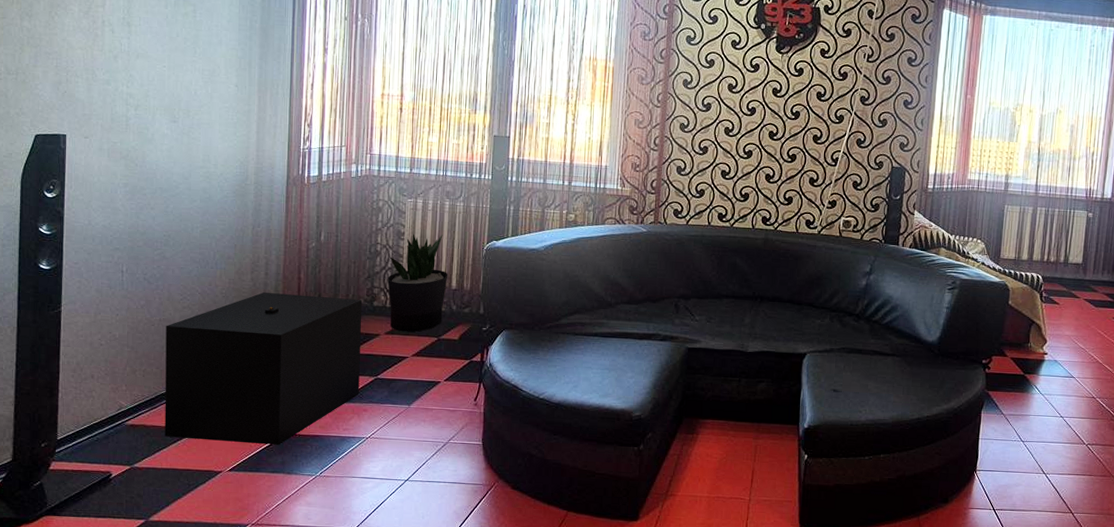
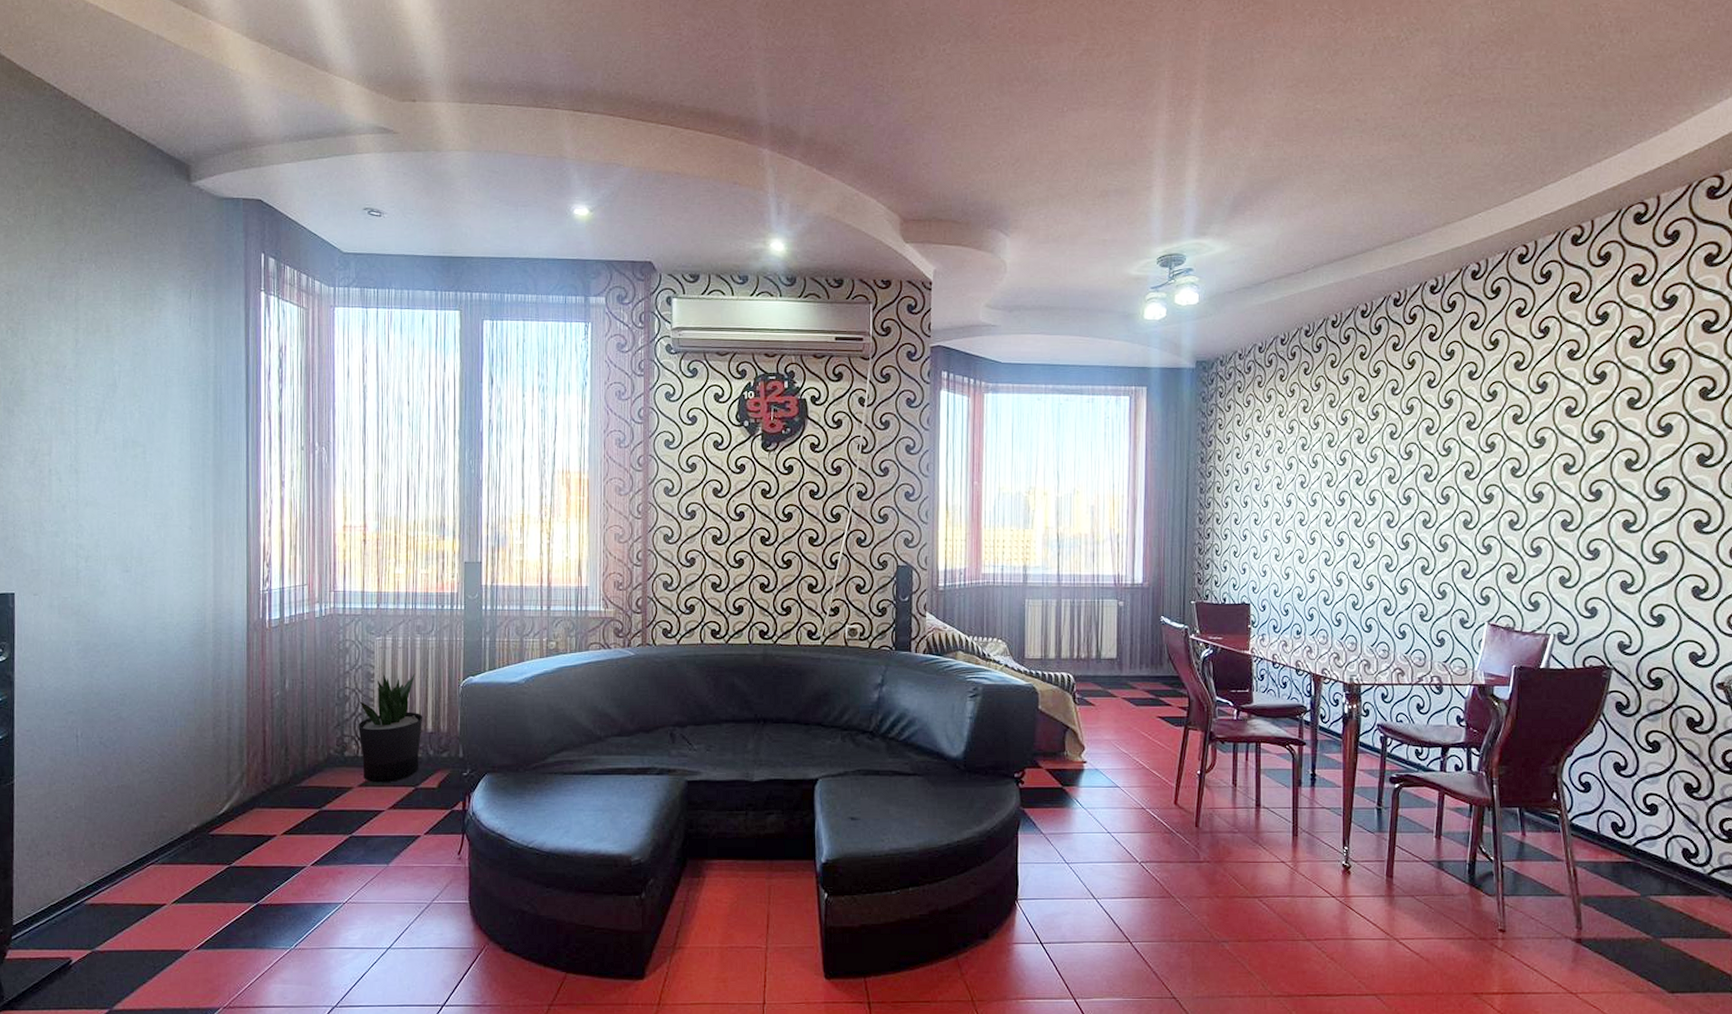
subwoofer: present [164,292,362,445] -> none [125,749,333,917]

